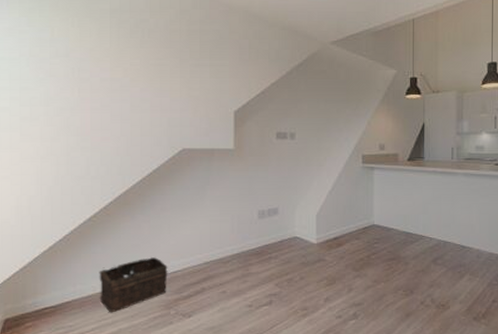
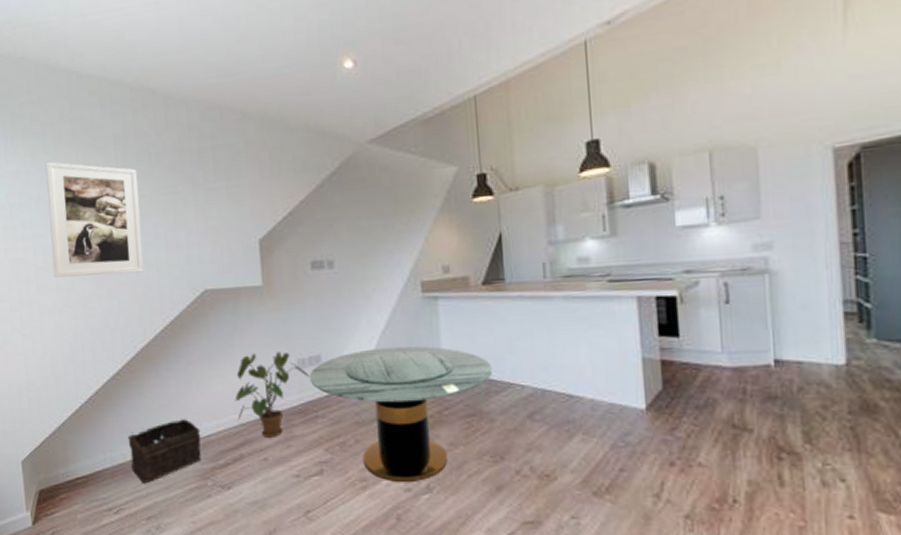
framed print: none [39,24,130,129] -> present [45,161,144,278]
house plant: none [201,204,268,274] -> present [234,352,311,437]
dining table: none [267,205,410,311] -> present [309,346,493,483]

